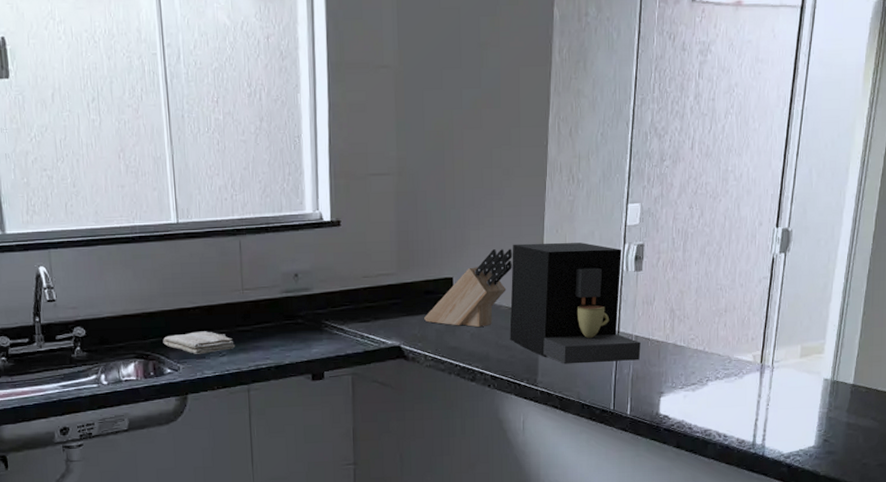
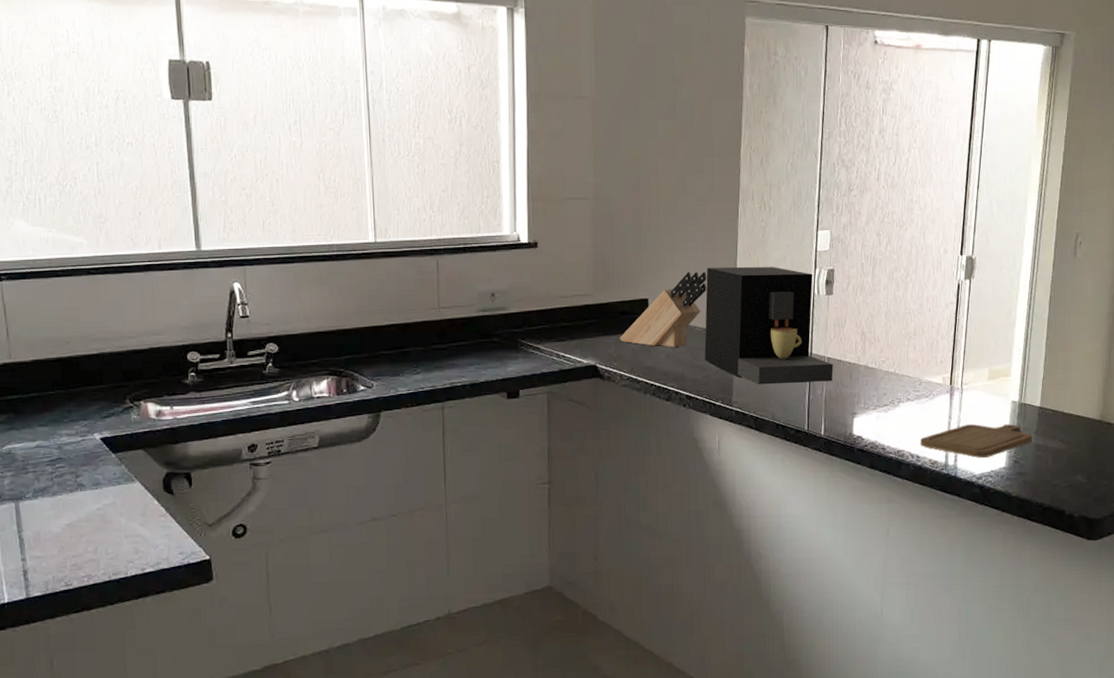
washcloth: present [163,331,236,354] -> none [357,348,431,371]
chopping board: none [727,402,844,437] -> present [919,424,1033,458]

